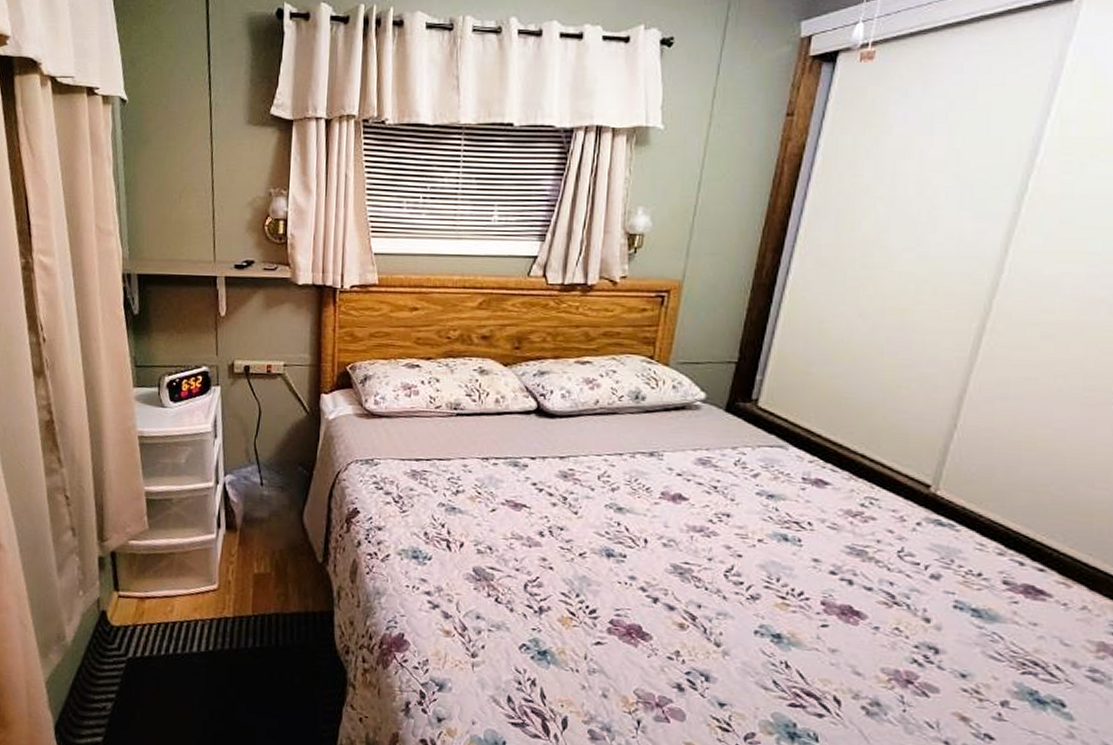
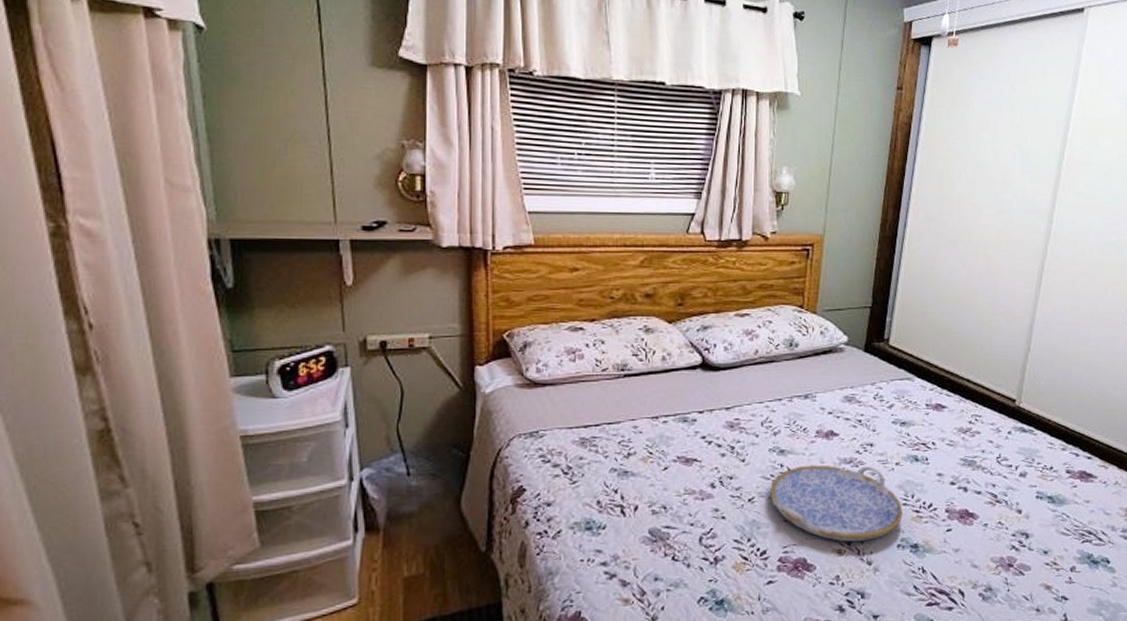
serving tray: none [604,527,764,620] -> present [770,464,903,542]

